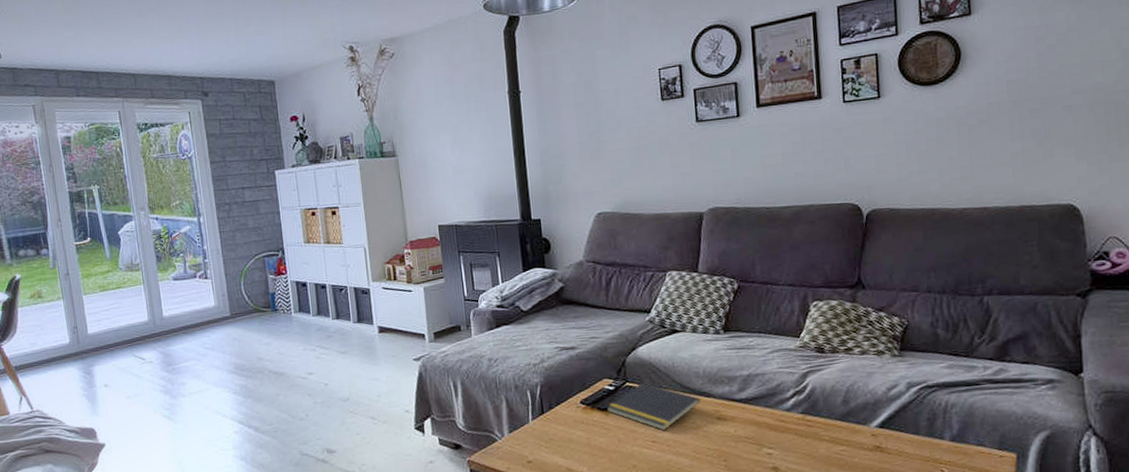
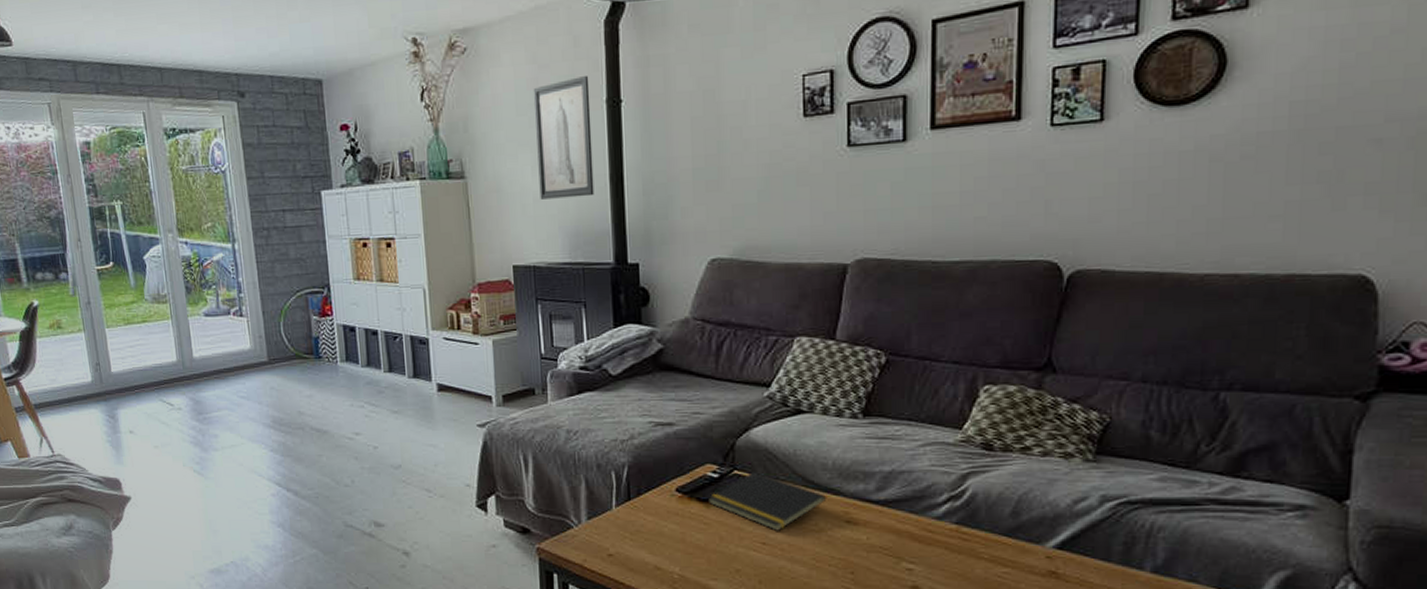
wall art: none [449,73,502,171] -> present [533,76,594,200]

